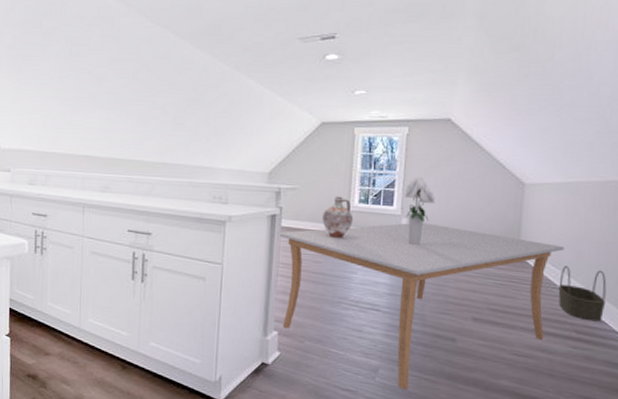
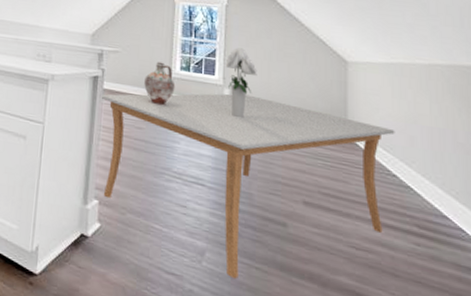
basket: present [558,266,607,322] -> none [393,151,447,217]

